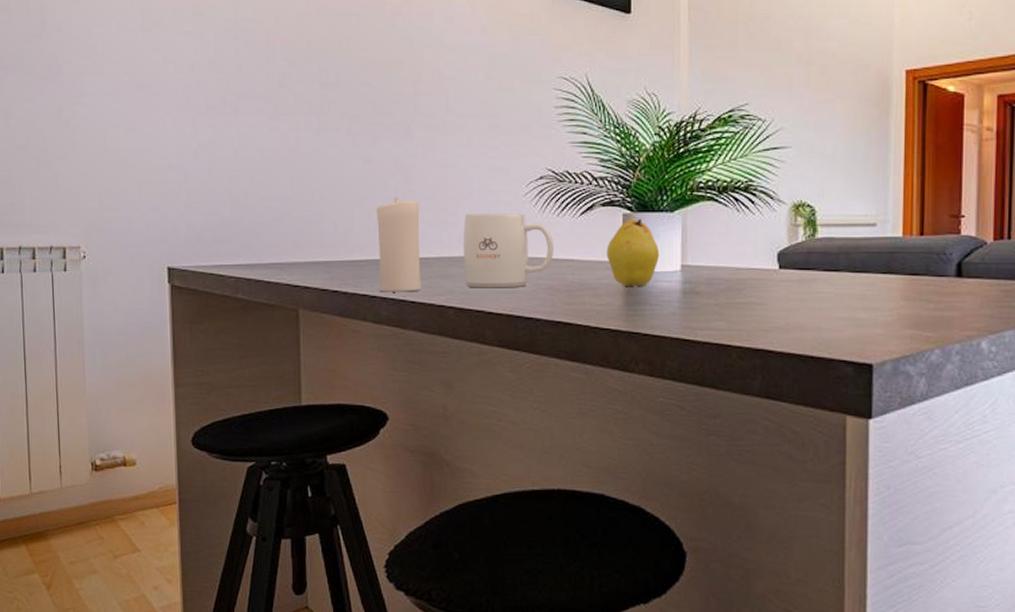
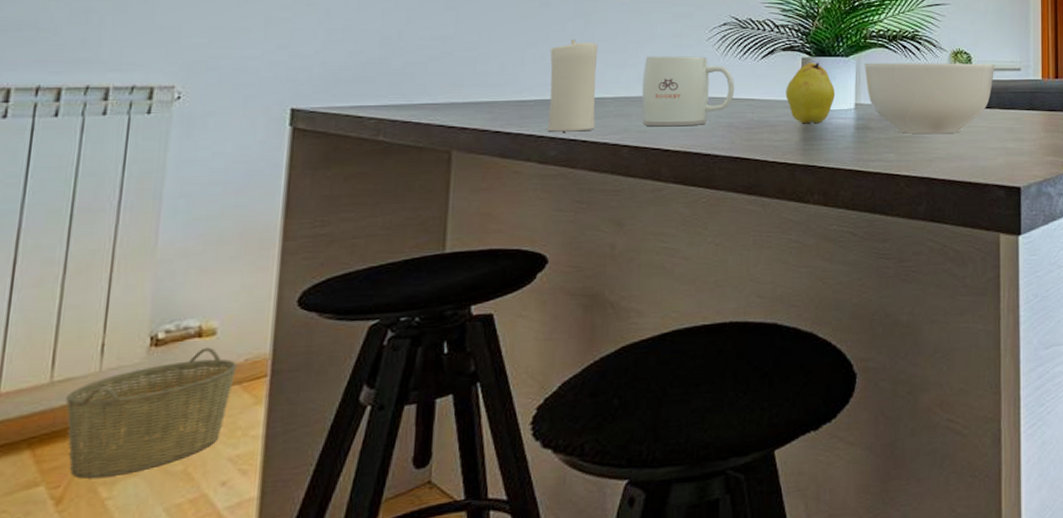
basket: none [42,475,154,572] -> present [66,347,237,479]
bowl: none [691,218,845,301] -> present [864,62,995,135]

